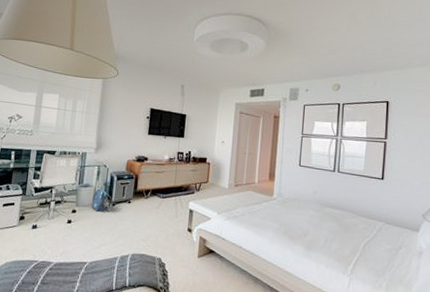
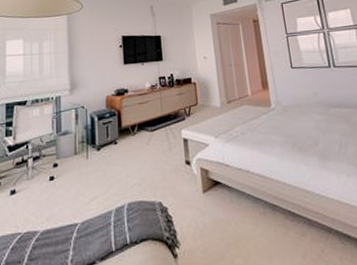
backpack: present [90,188,112,212] -> none [73,133,96,161]

